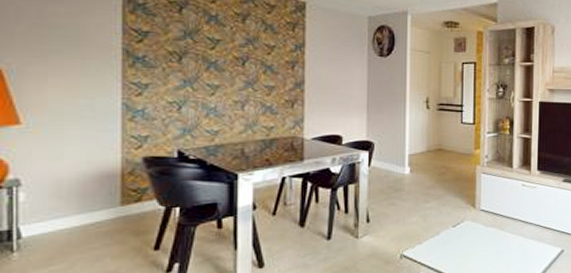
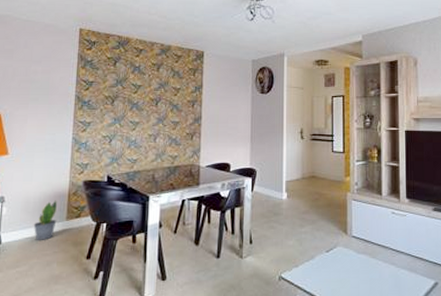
potted plant: none [70,181,107,233] -> present [33,200,57,241]

